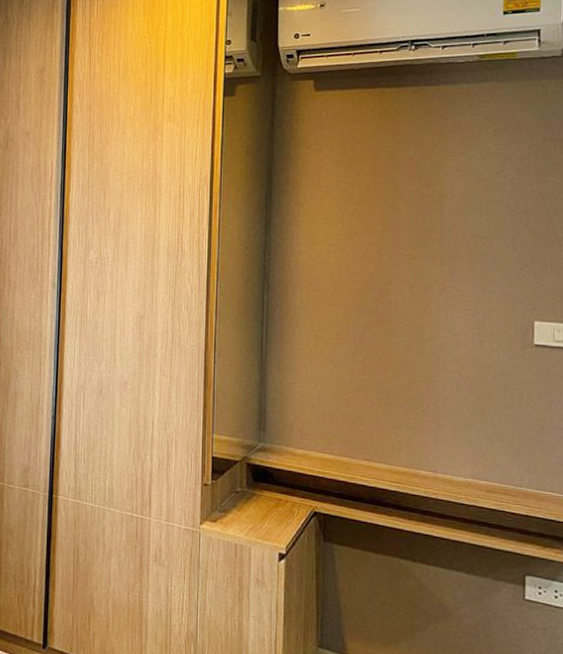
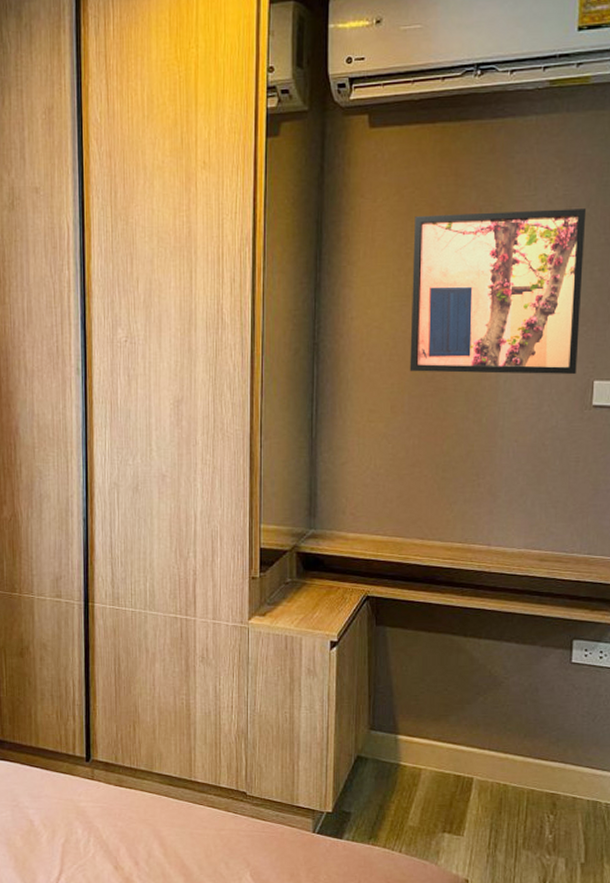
wall art: none [354,164,519,315] -> present [409,208,587,375]

